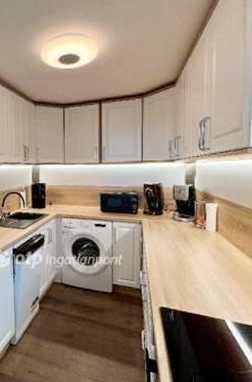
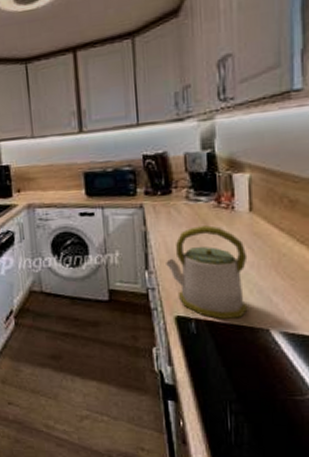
kettle: none [155,240,213,310] -> present [166,225,248,319]

